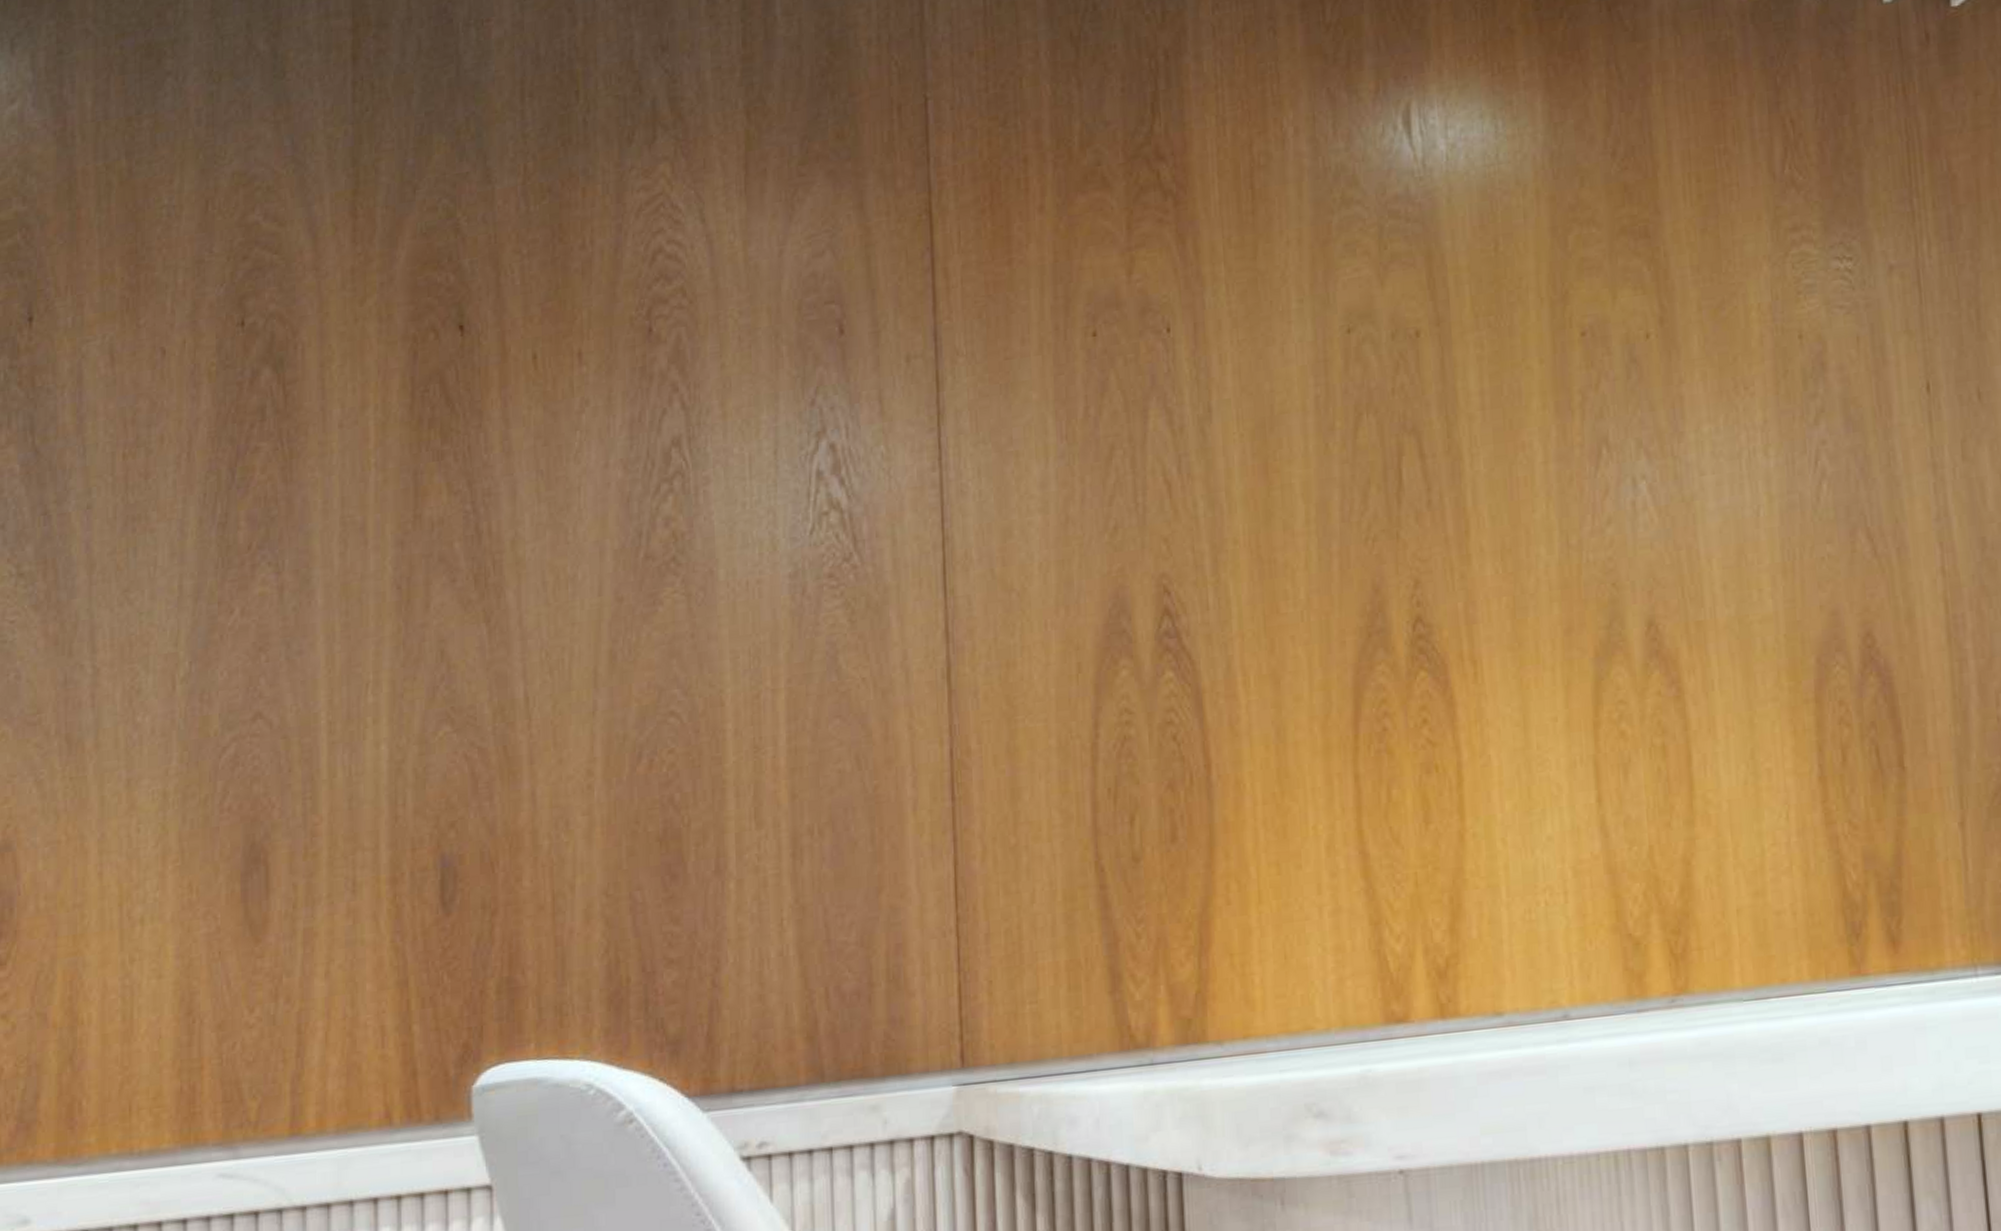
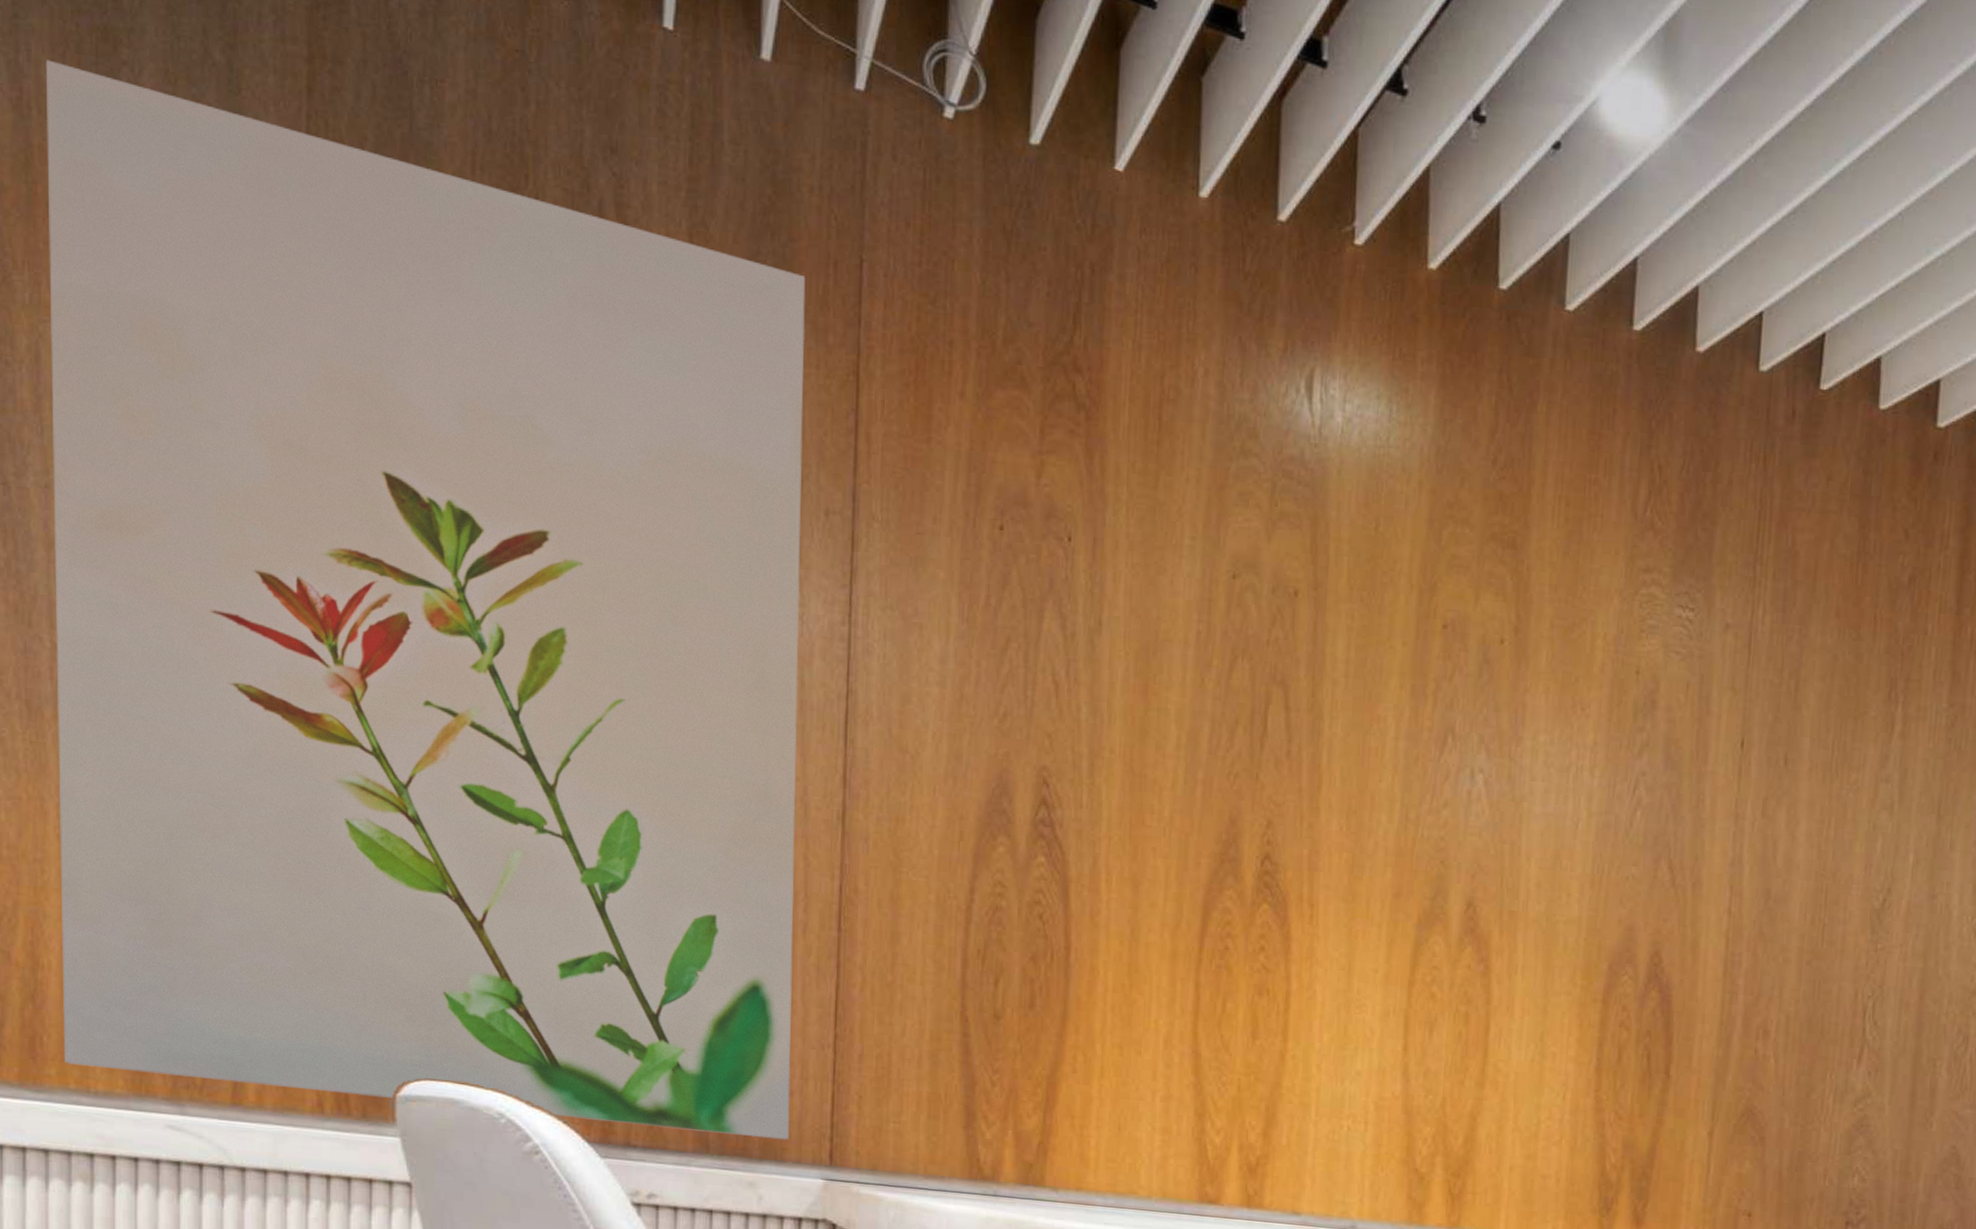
wall art: none [89,86,913,1127] -> present [45,59,806,1141]

